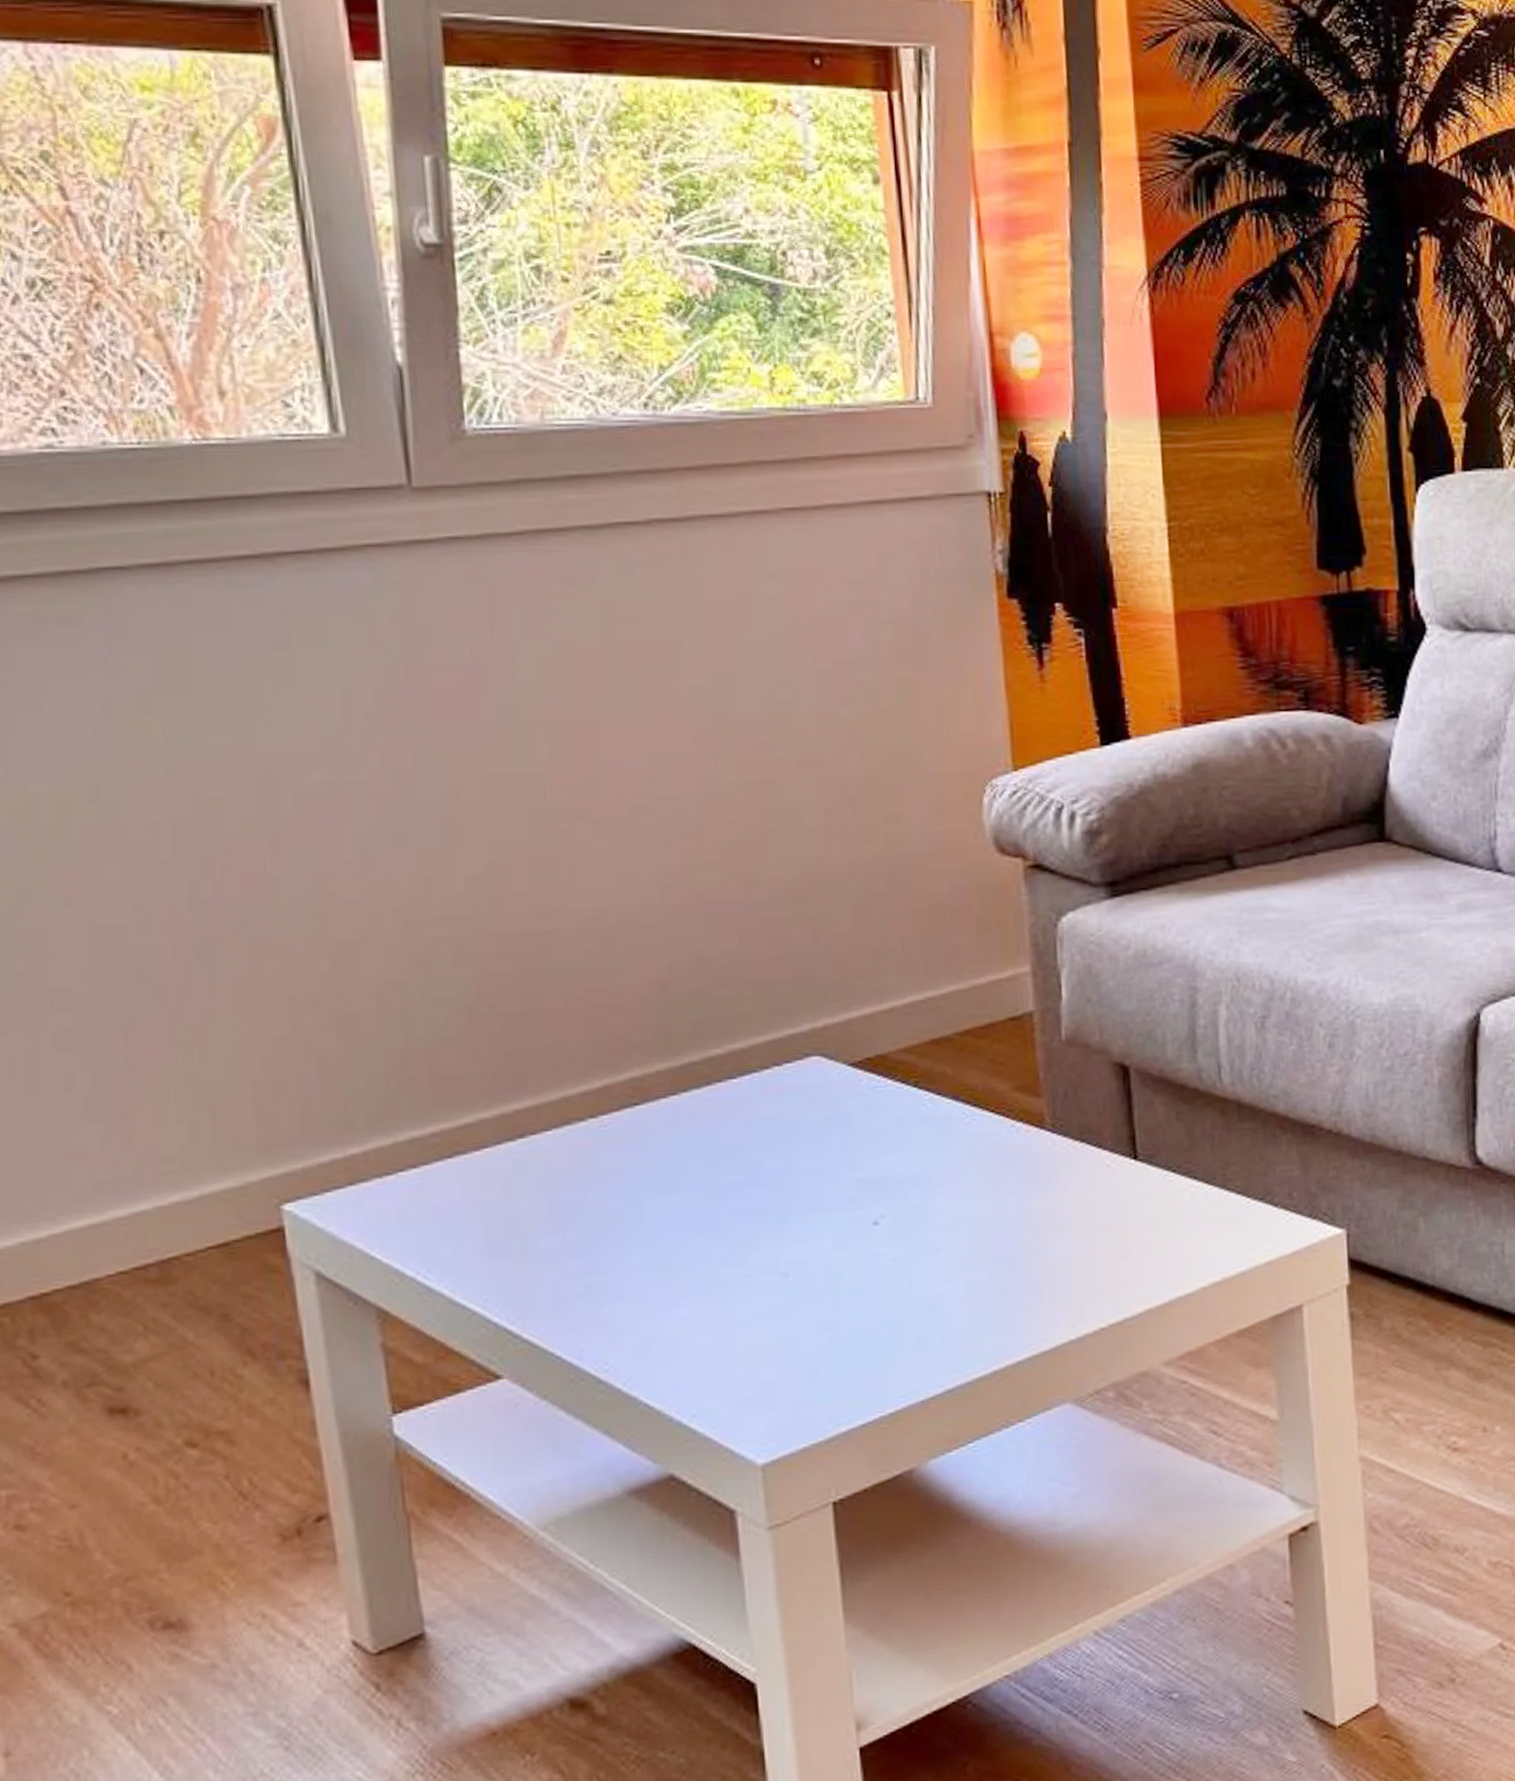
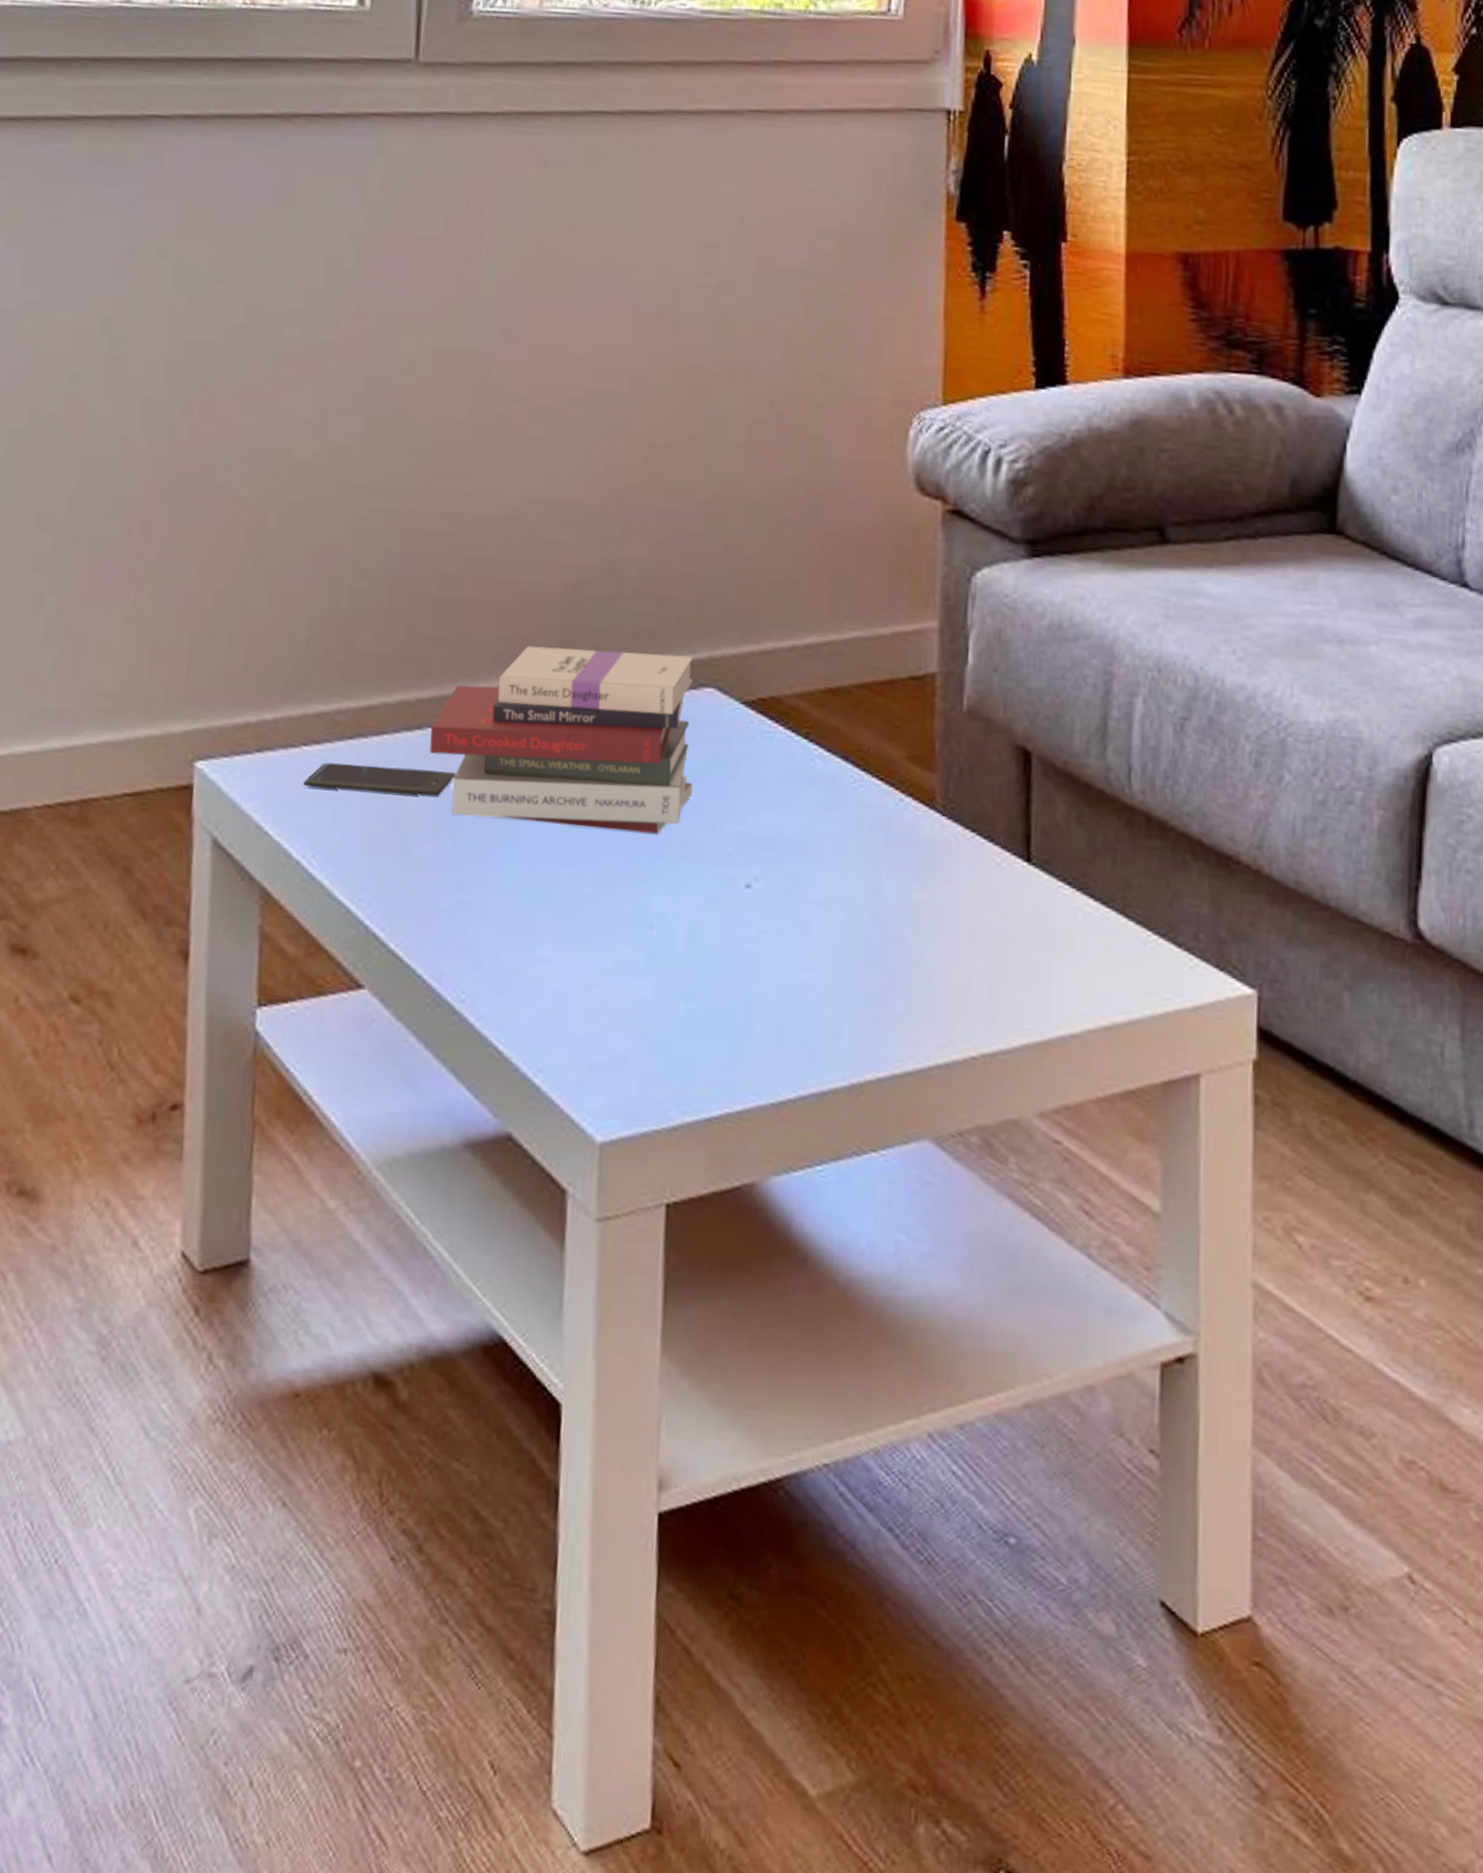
smartphone: none [405,1171,567,1208] -> present [303,762,456,797]
books: none [533,1031,810,1210] -> present [430,645,694,834]

